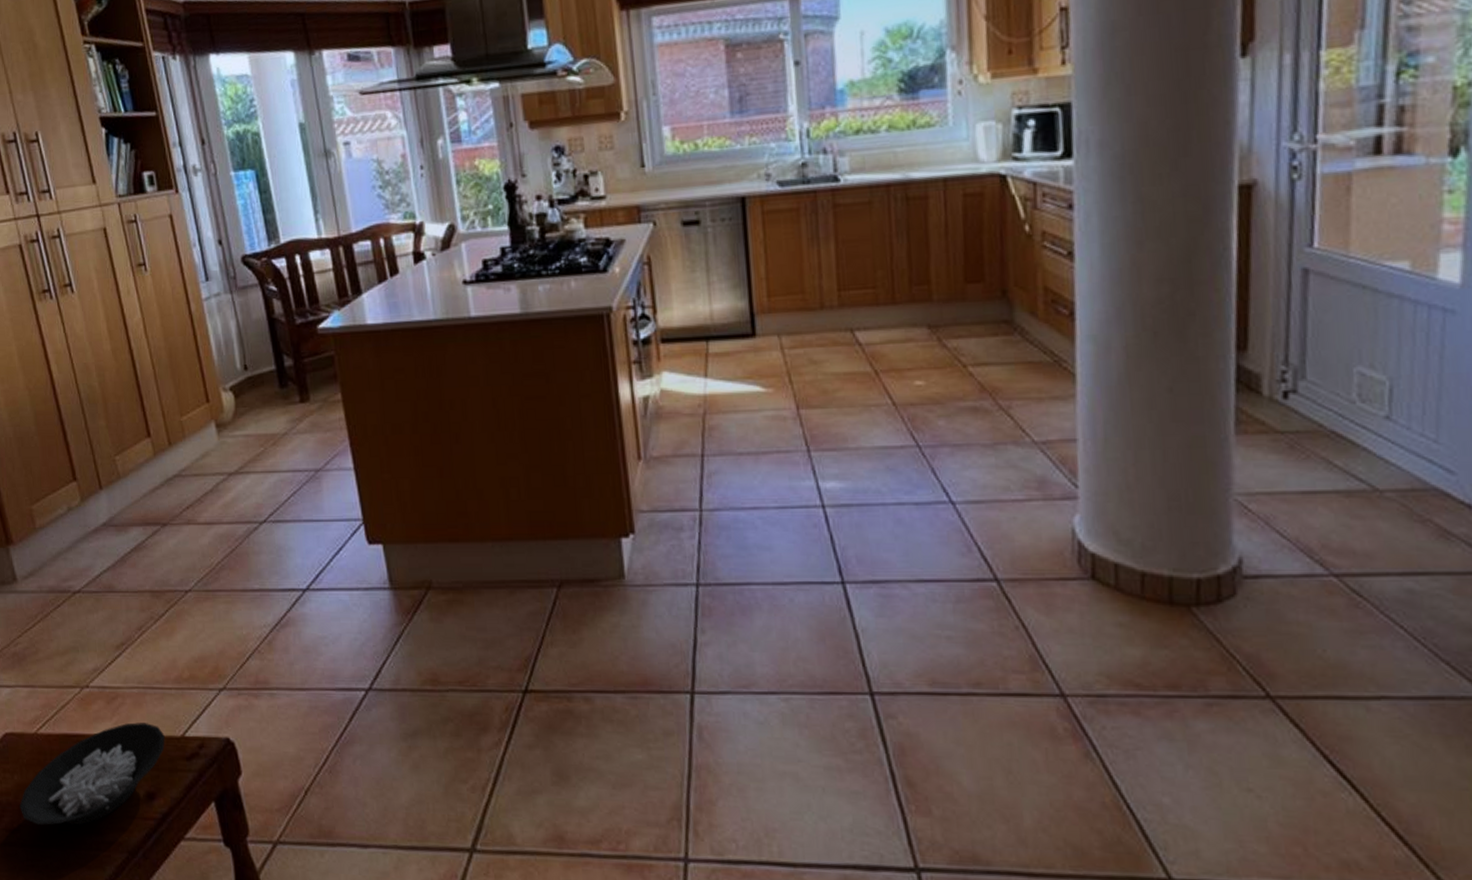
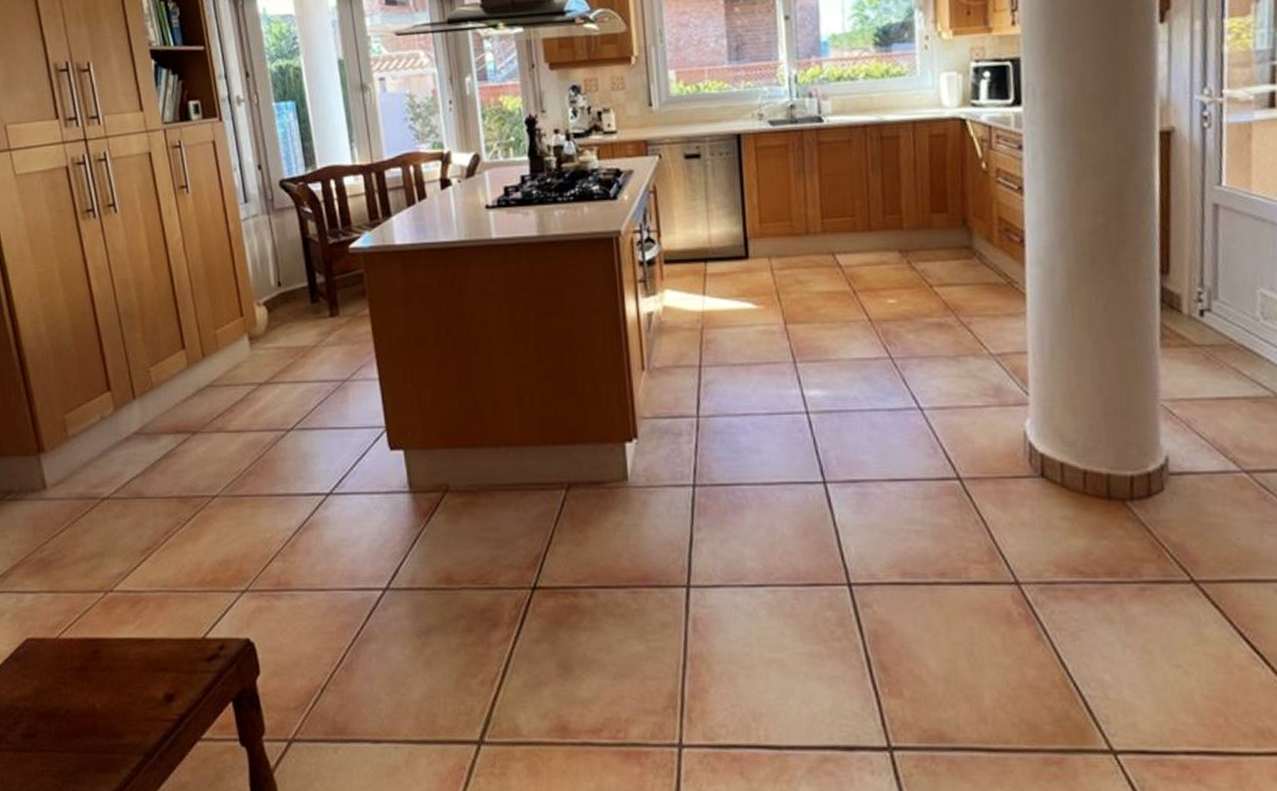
cereal bowl: present [19,722,165,825] -> none [37,625,186,730]

